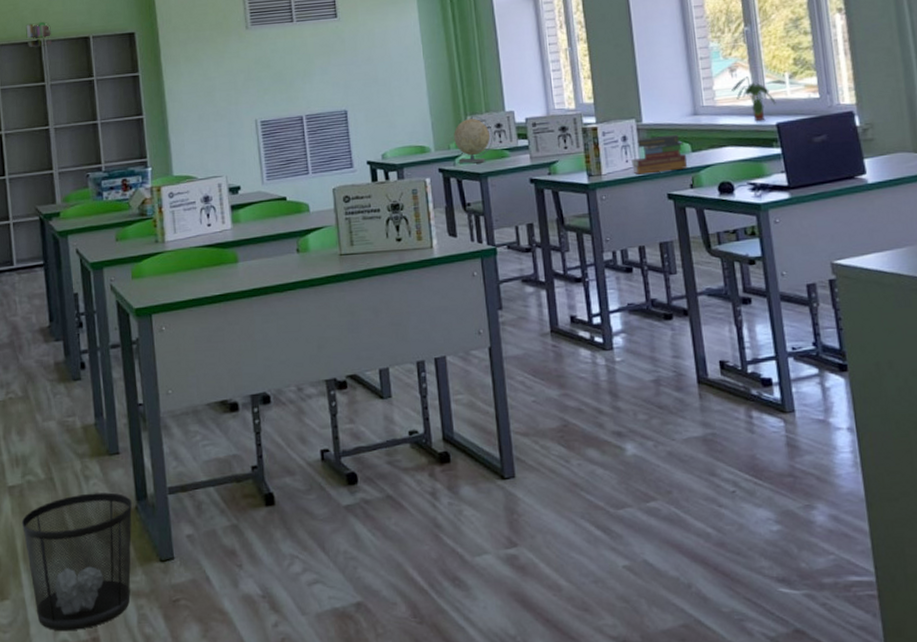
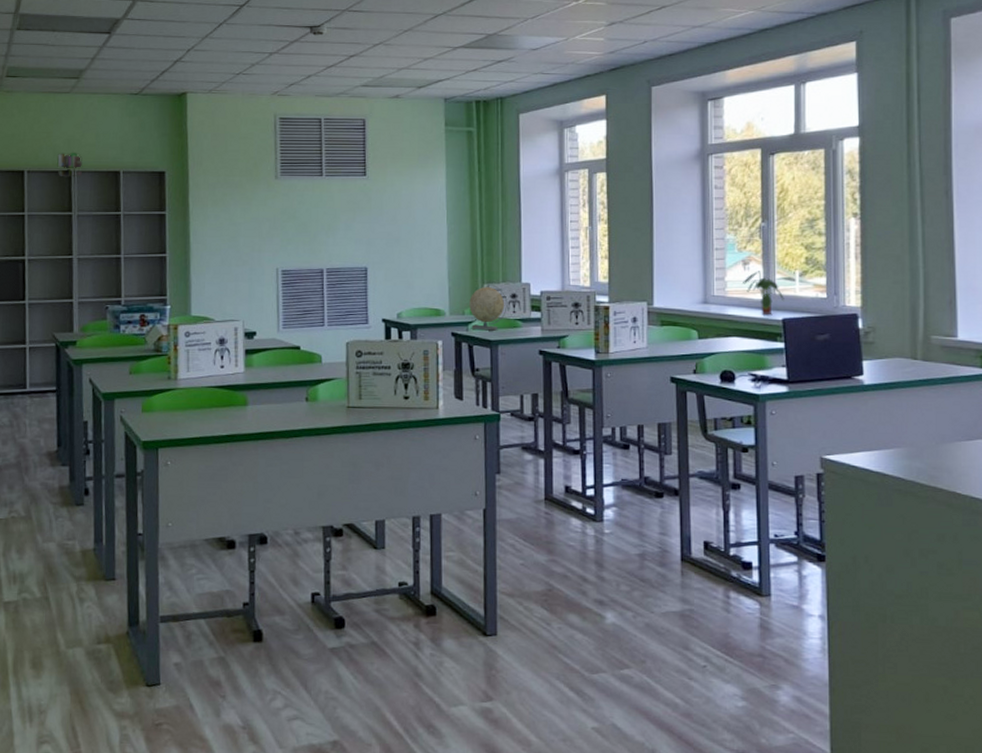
waste bin: present [21,492,133,630] -> none [14,615,124,745]
books: present [630,134,688,175] -> none [638,320,693,356]

